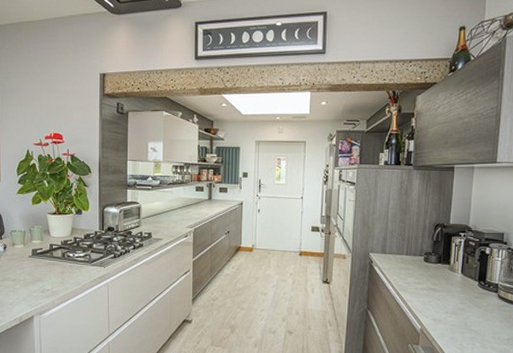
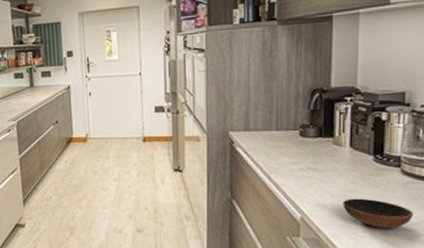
bowl: none [453,315,506,342] -> present [342,198,414,229]

